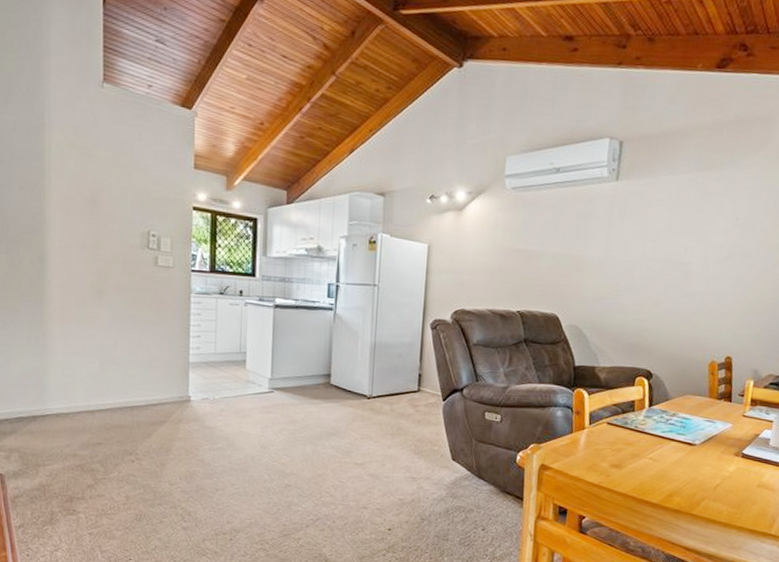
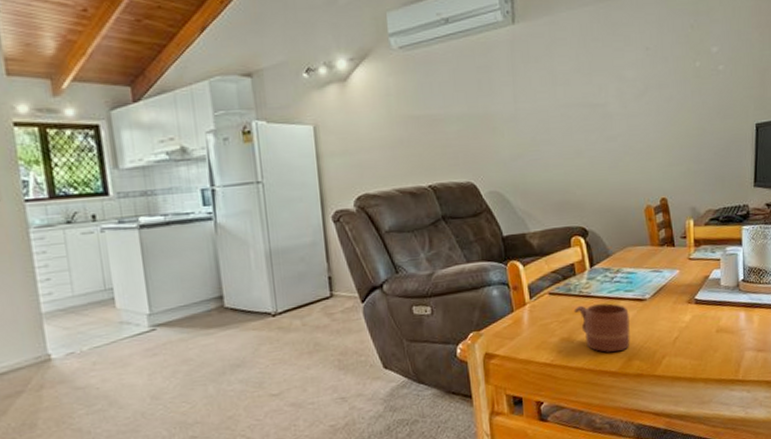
mug: none [627,438,678,487] -> present [573,303,630,352]

